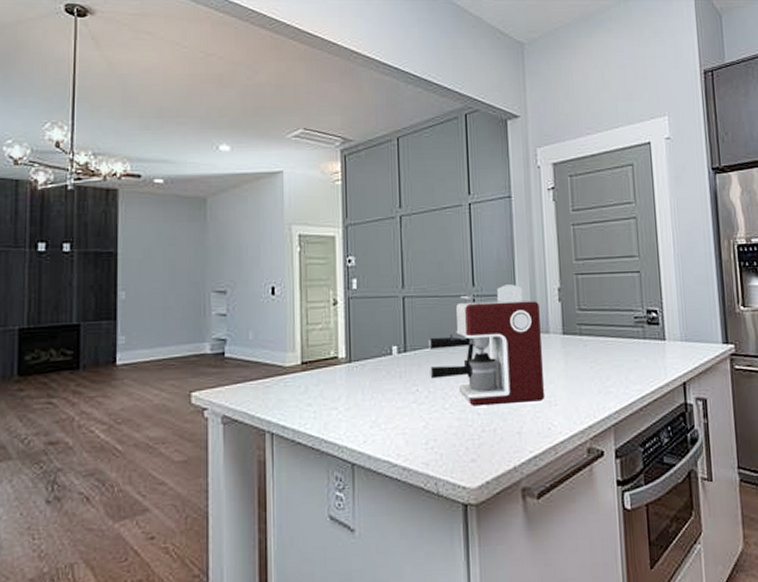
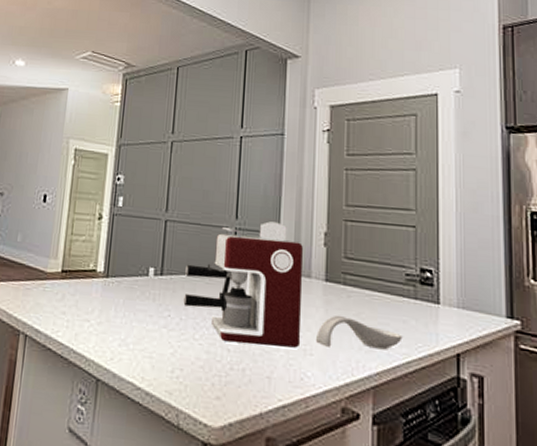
spoon rest: none [559,364,636,395] -> present [316,315,403,350]

